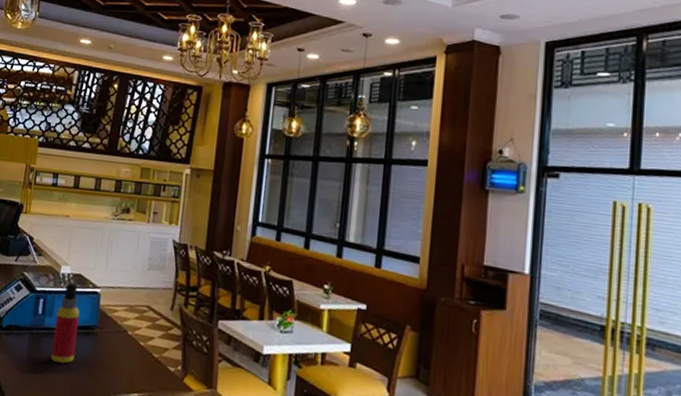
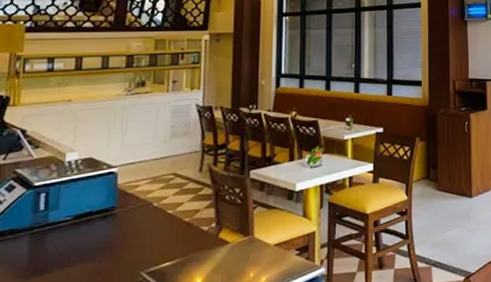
spray bottle: present [51,282,80,364] -> none [60,168,94,256]

